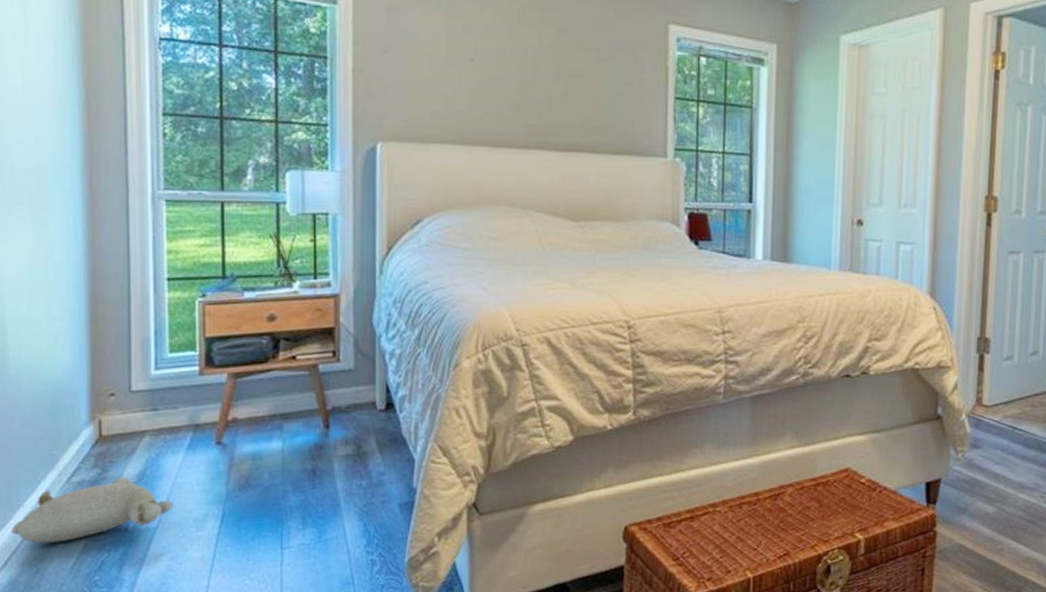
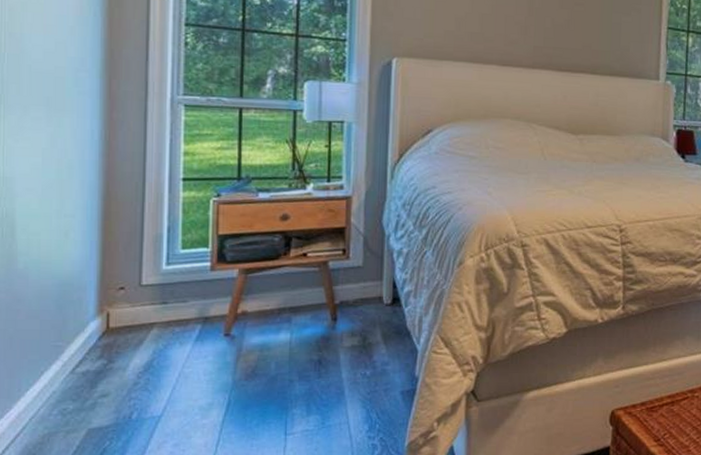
plush toy: present [11,477,174,543] -> none [10,367,179,432]

